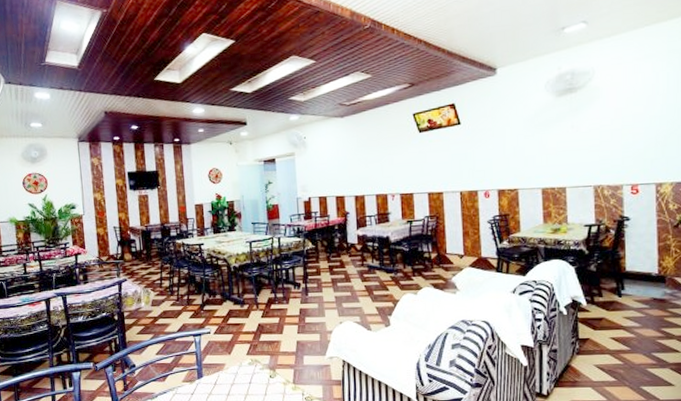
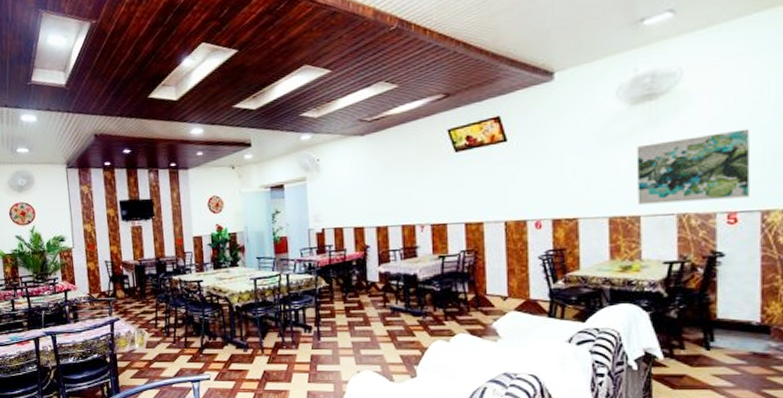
wall art: none [562,118,647,178] -> present [636,129,750,205]

